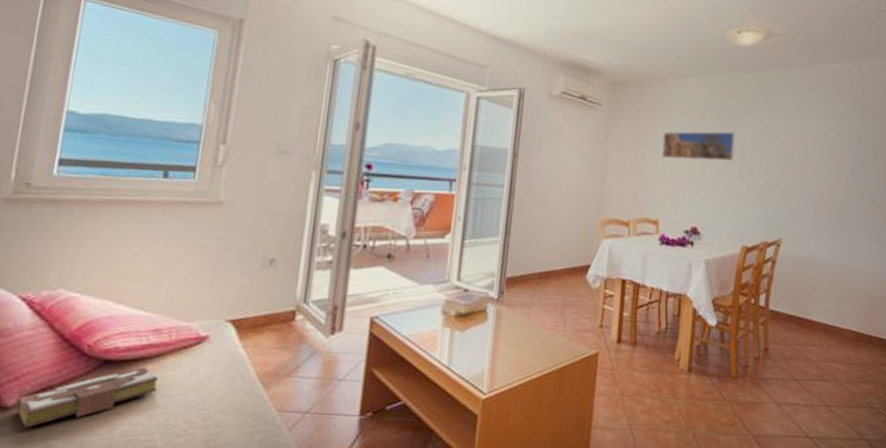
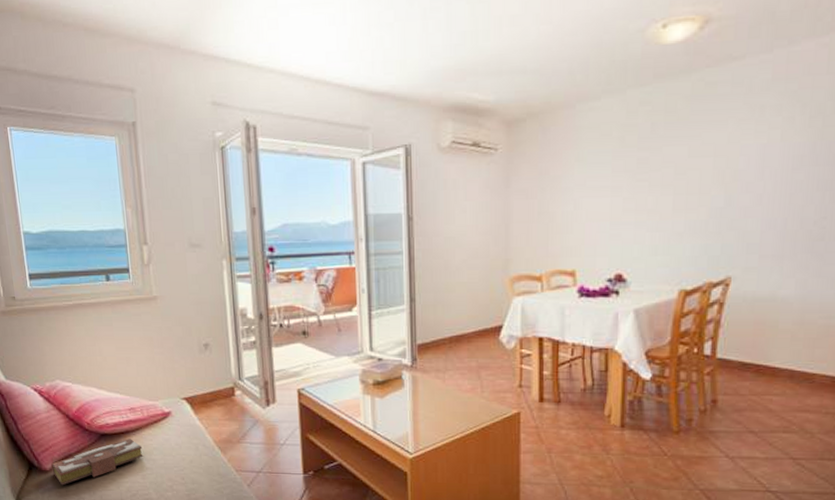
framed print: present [662,131,735,161] -> none [573,156,666,200]

